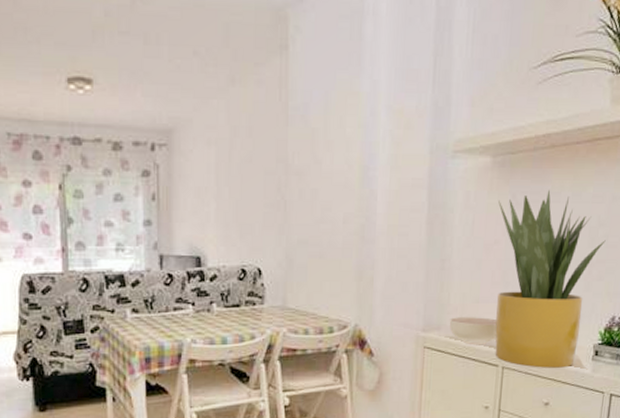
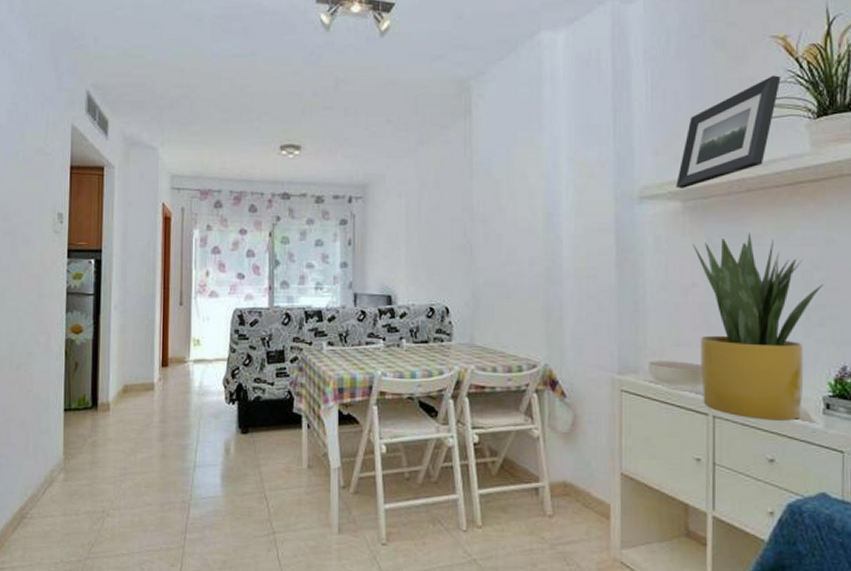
picture frame: none [488,24,593,142] -> present [676,75,781,188]

